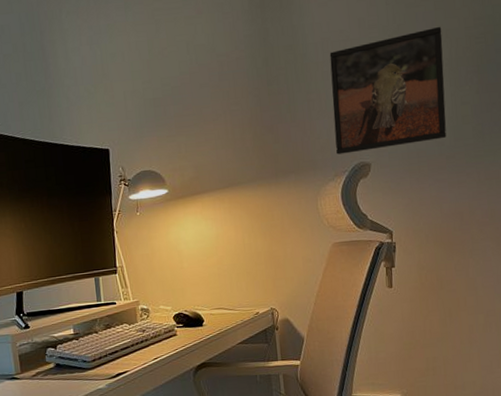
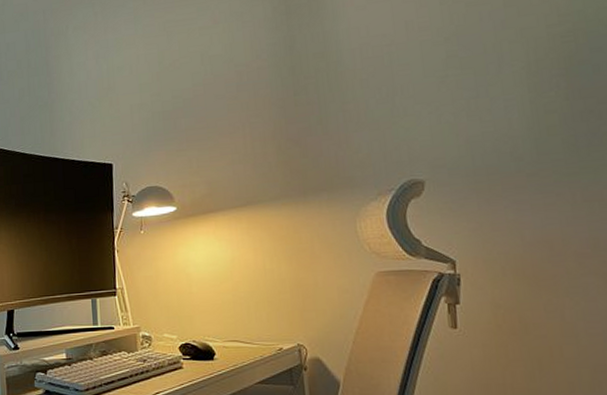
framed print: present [329,26,447,155] -> none [369,25,526,171]

